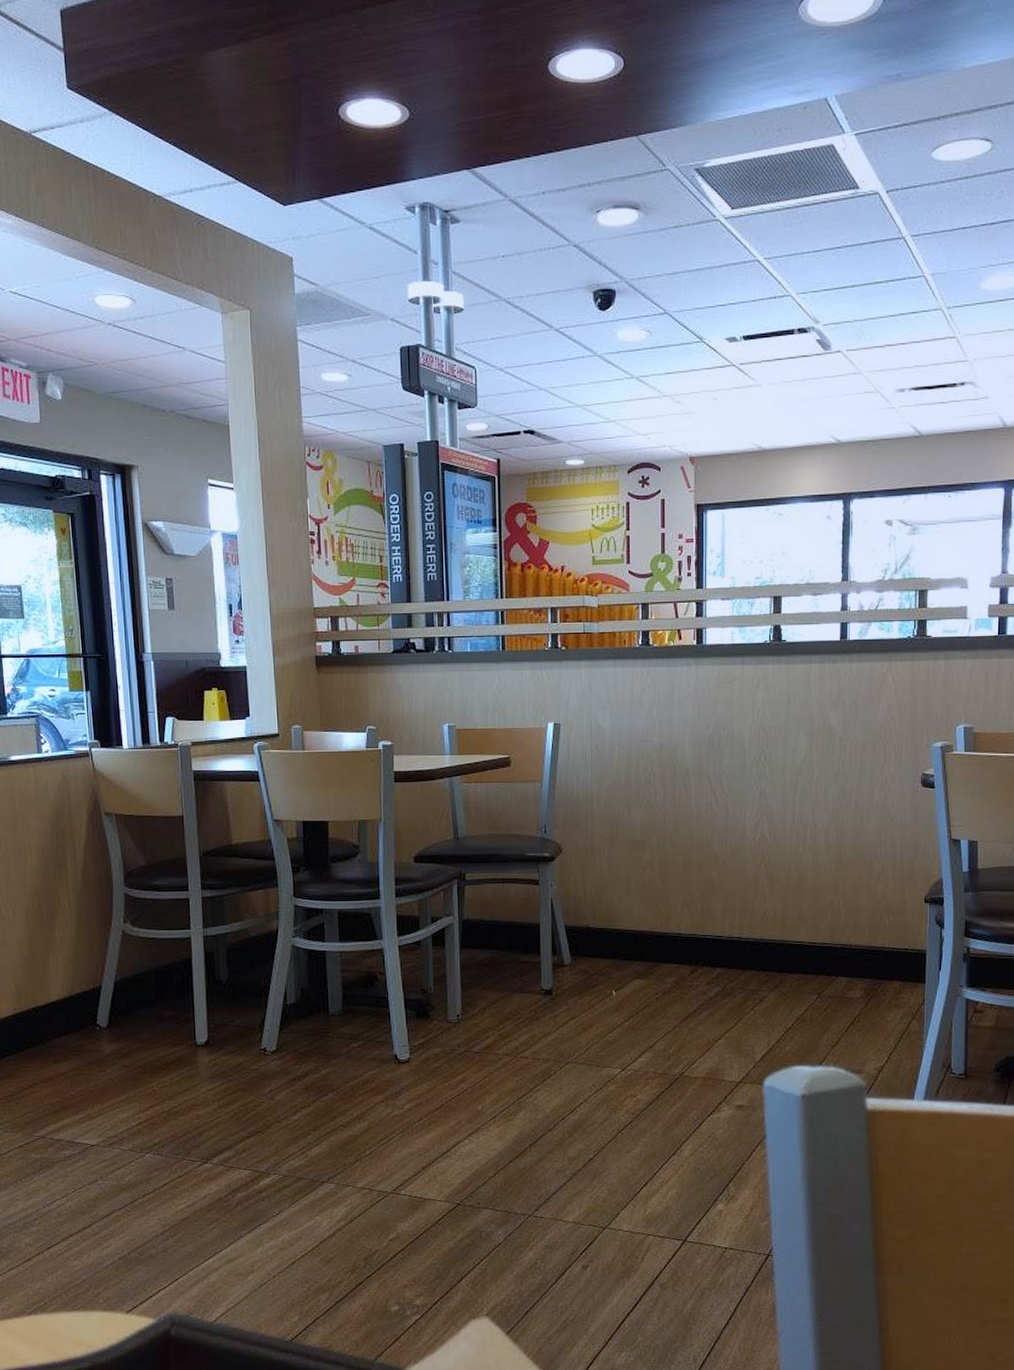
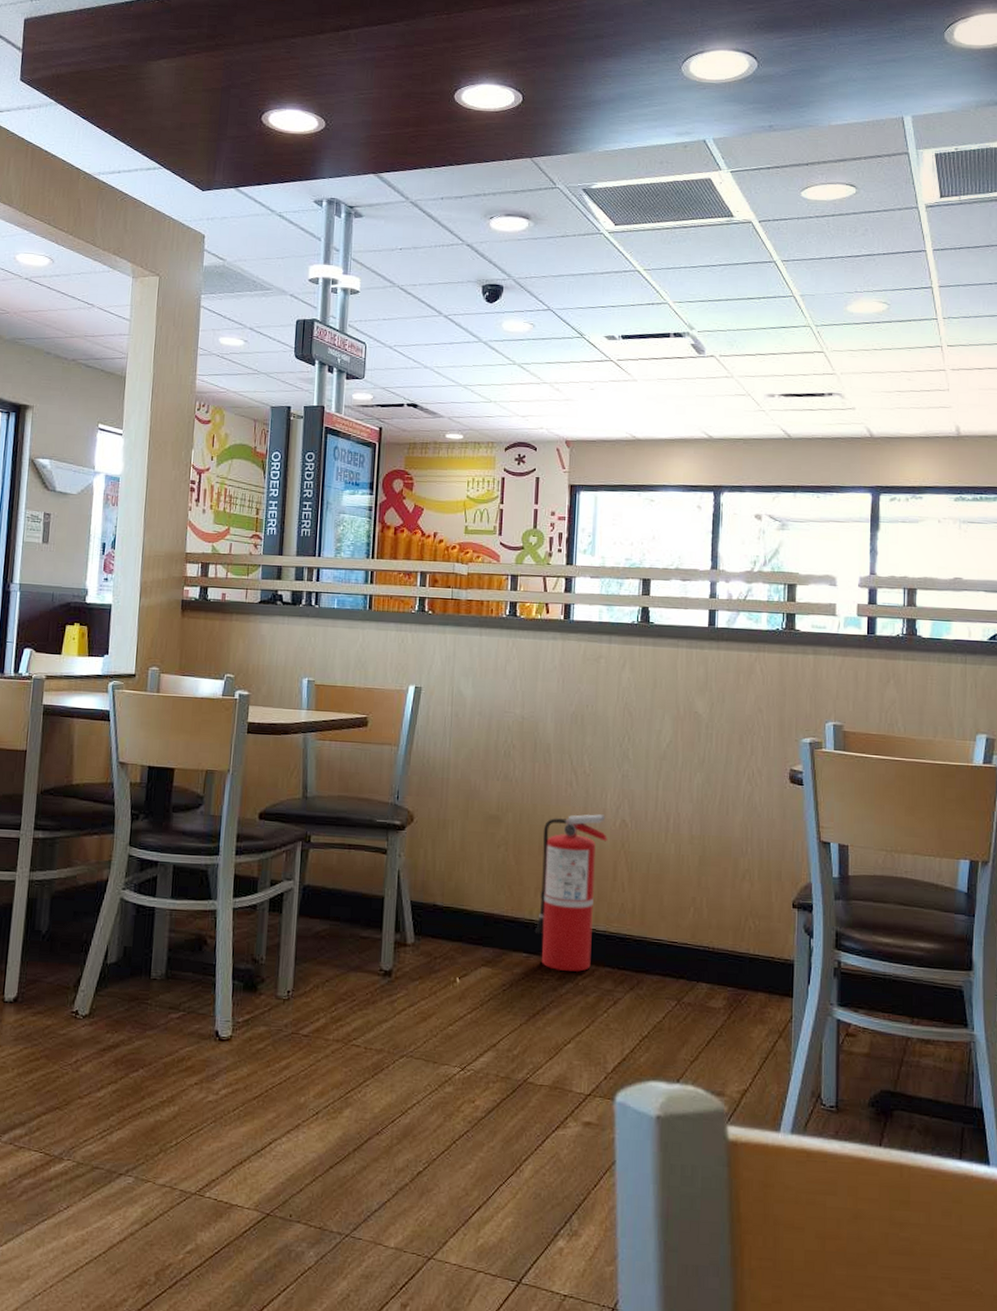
fire extinguisher: none [683,831,748,977] -> present [534,814,607,972]

